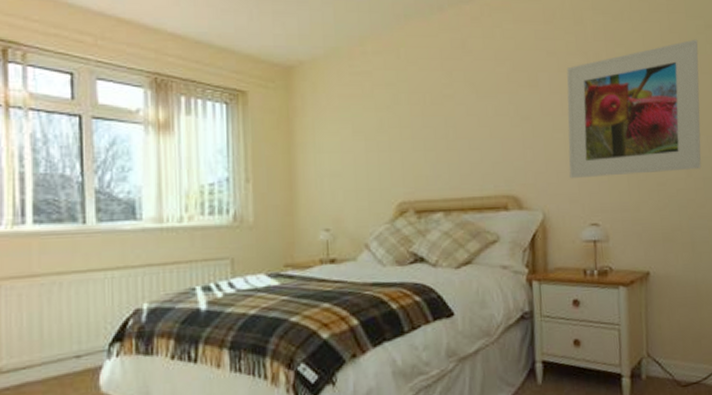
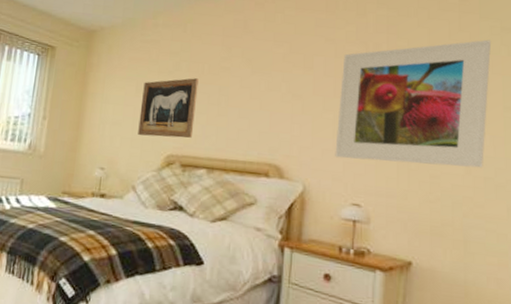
wall art: none [360,111,424,186] -> present [138,78,199,138]

